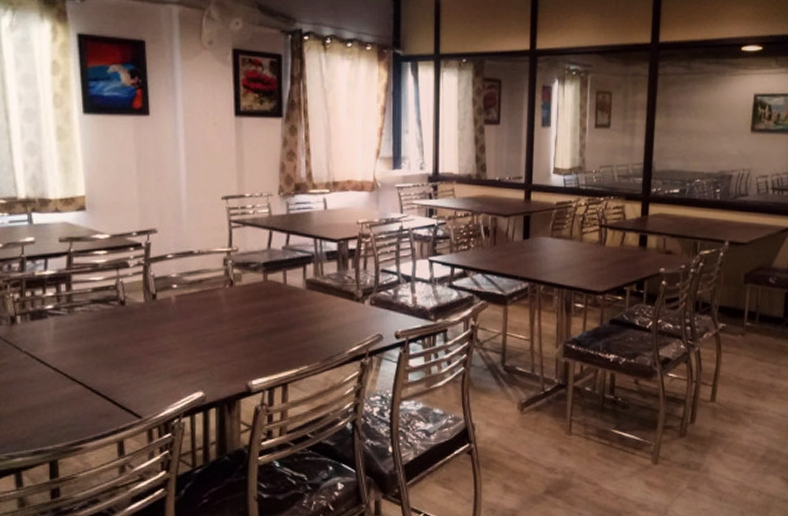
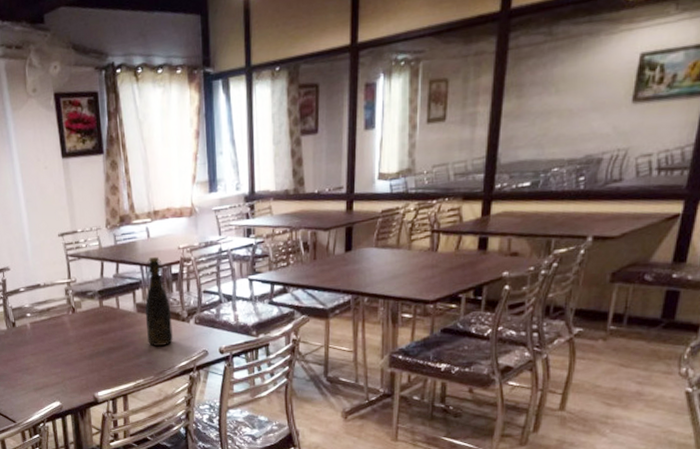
bottle: none [315,231,345,328] -> present [145,257,173,346]

